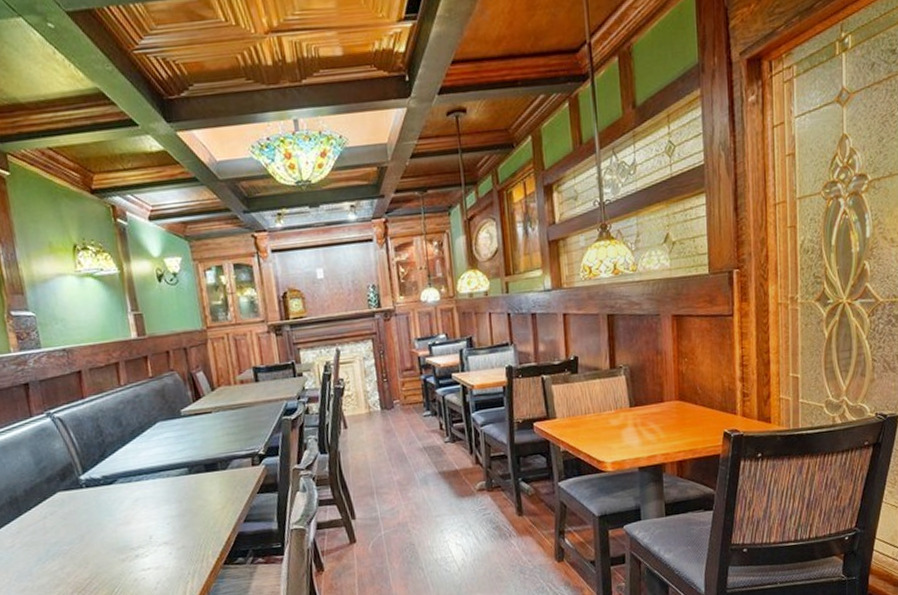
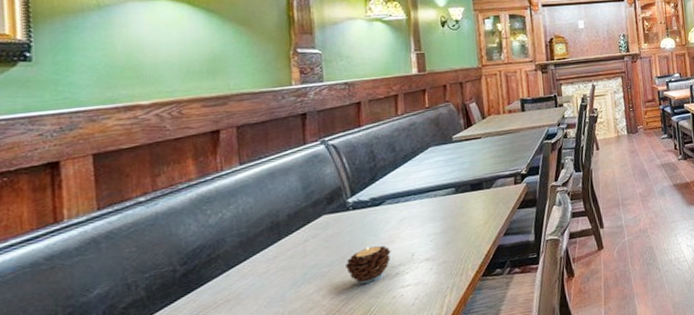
candle: none [85,526,129,564] -> present [346,246,391,284]

